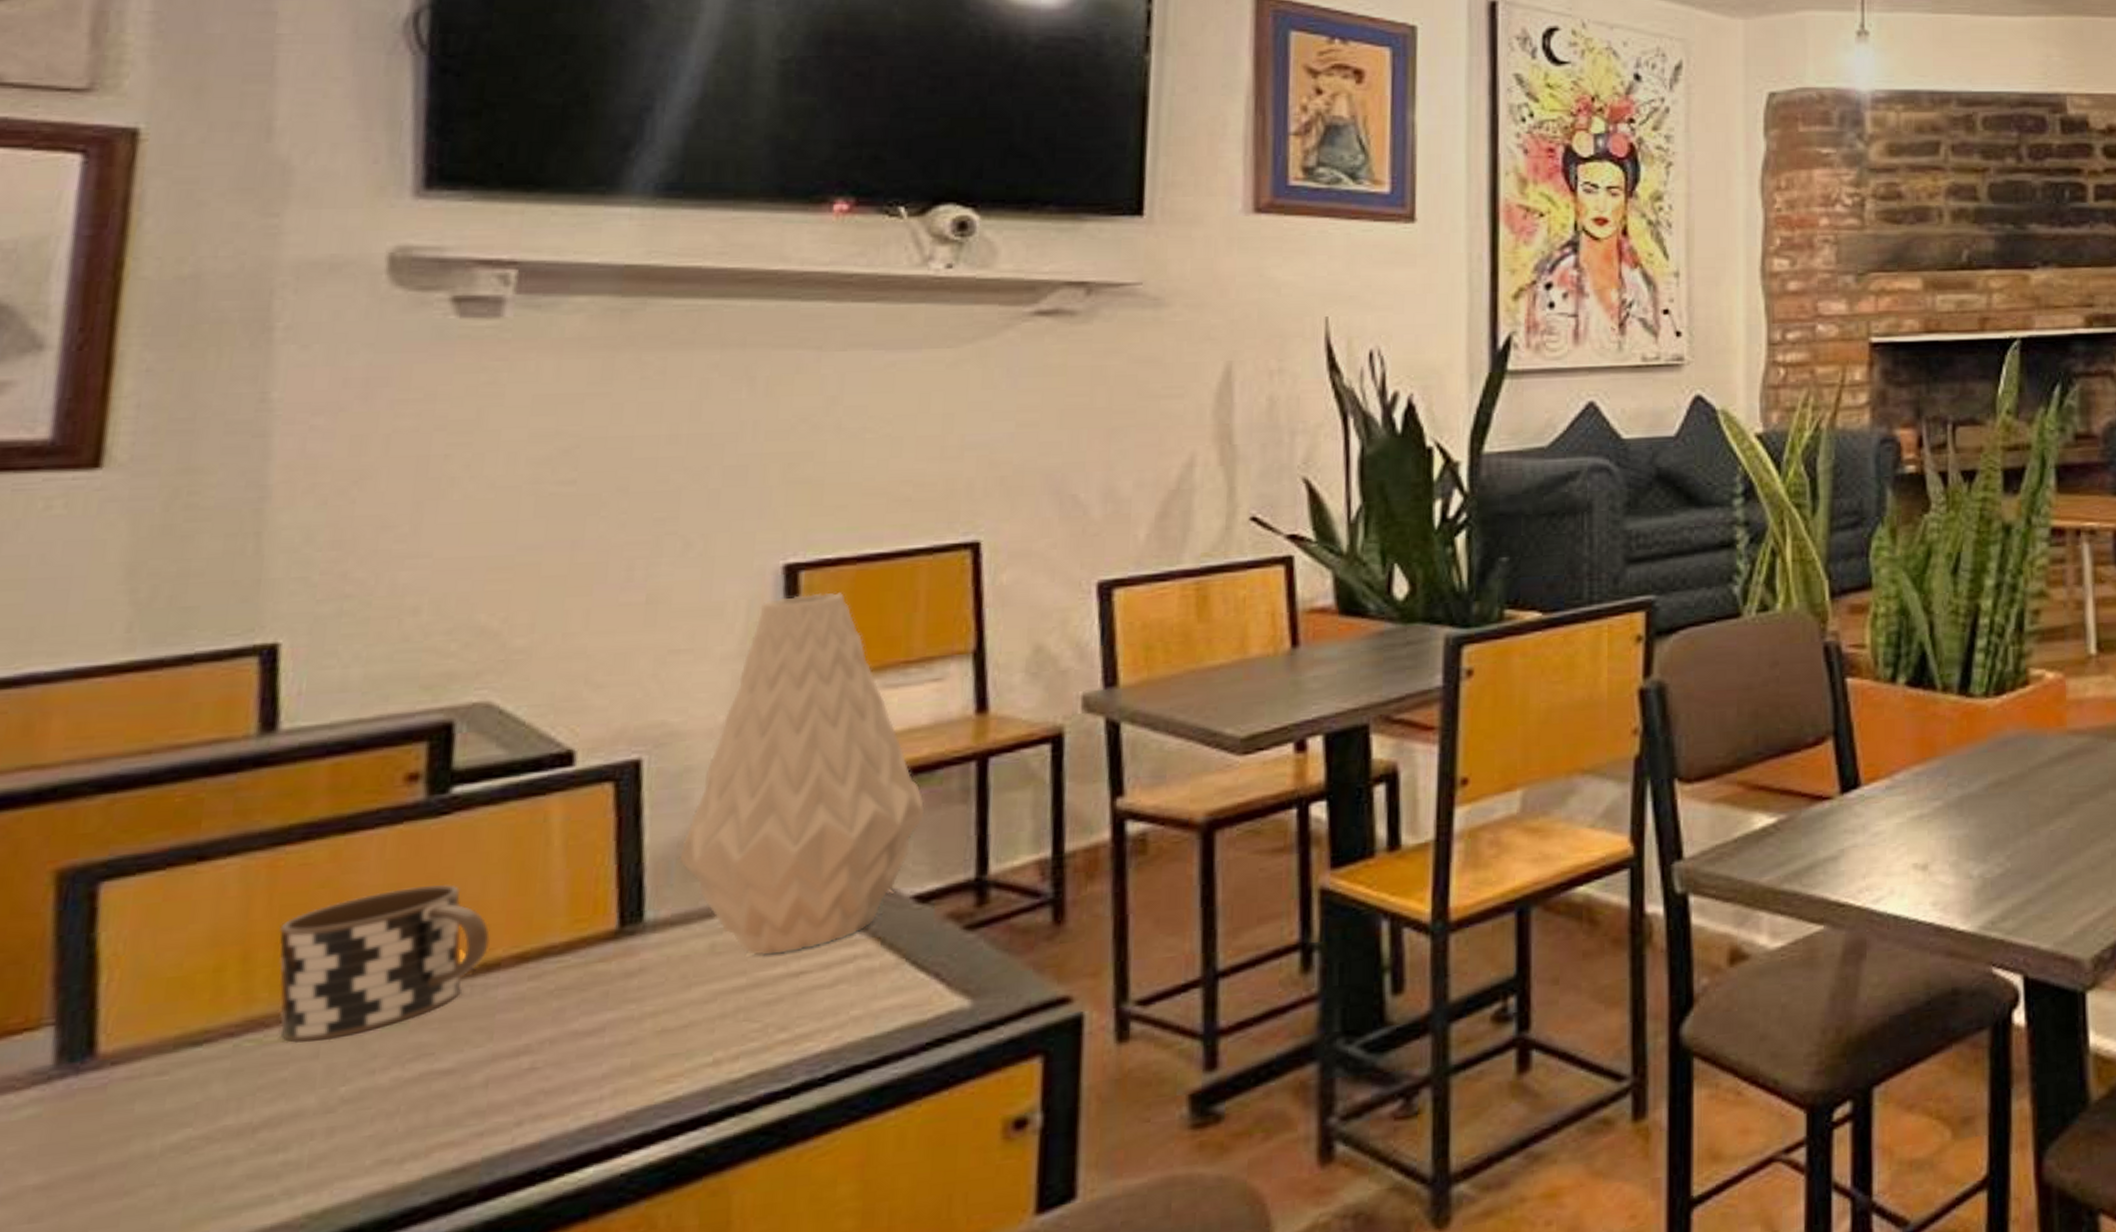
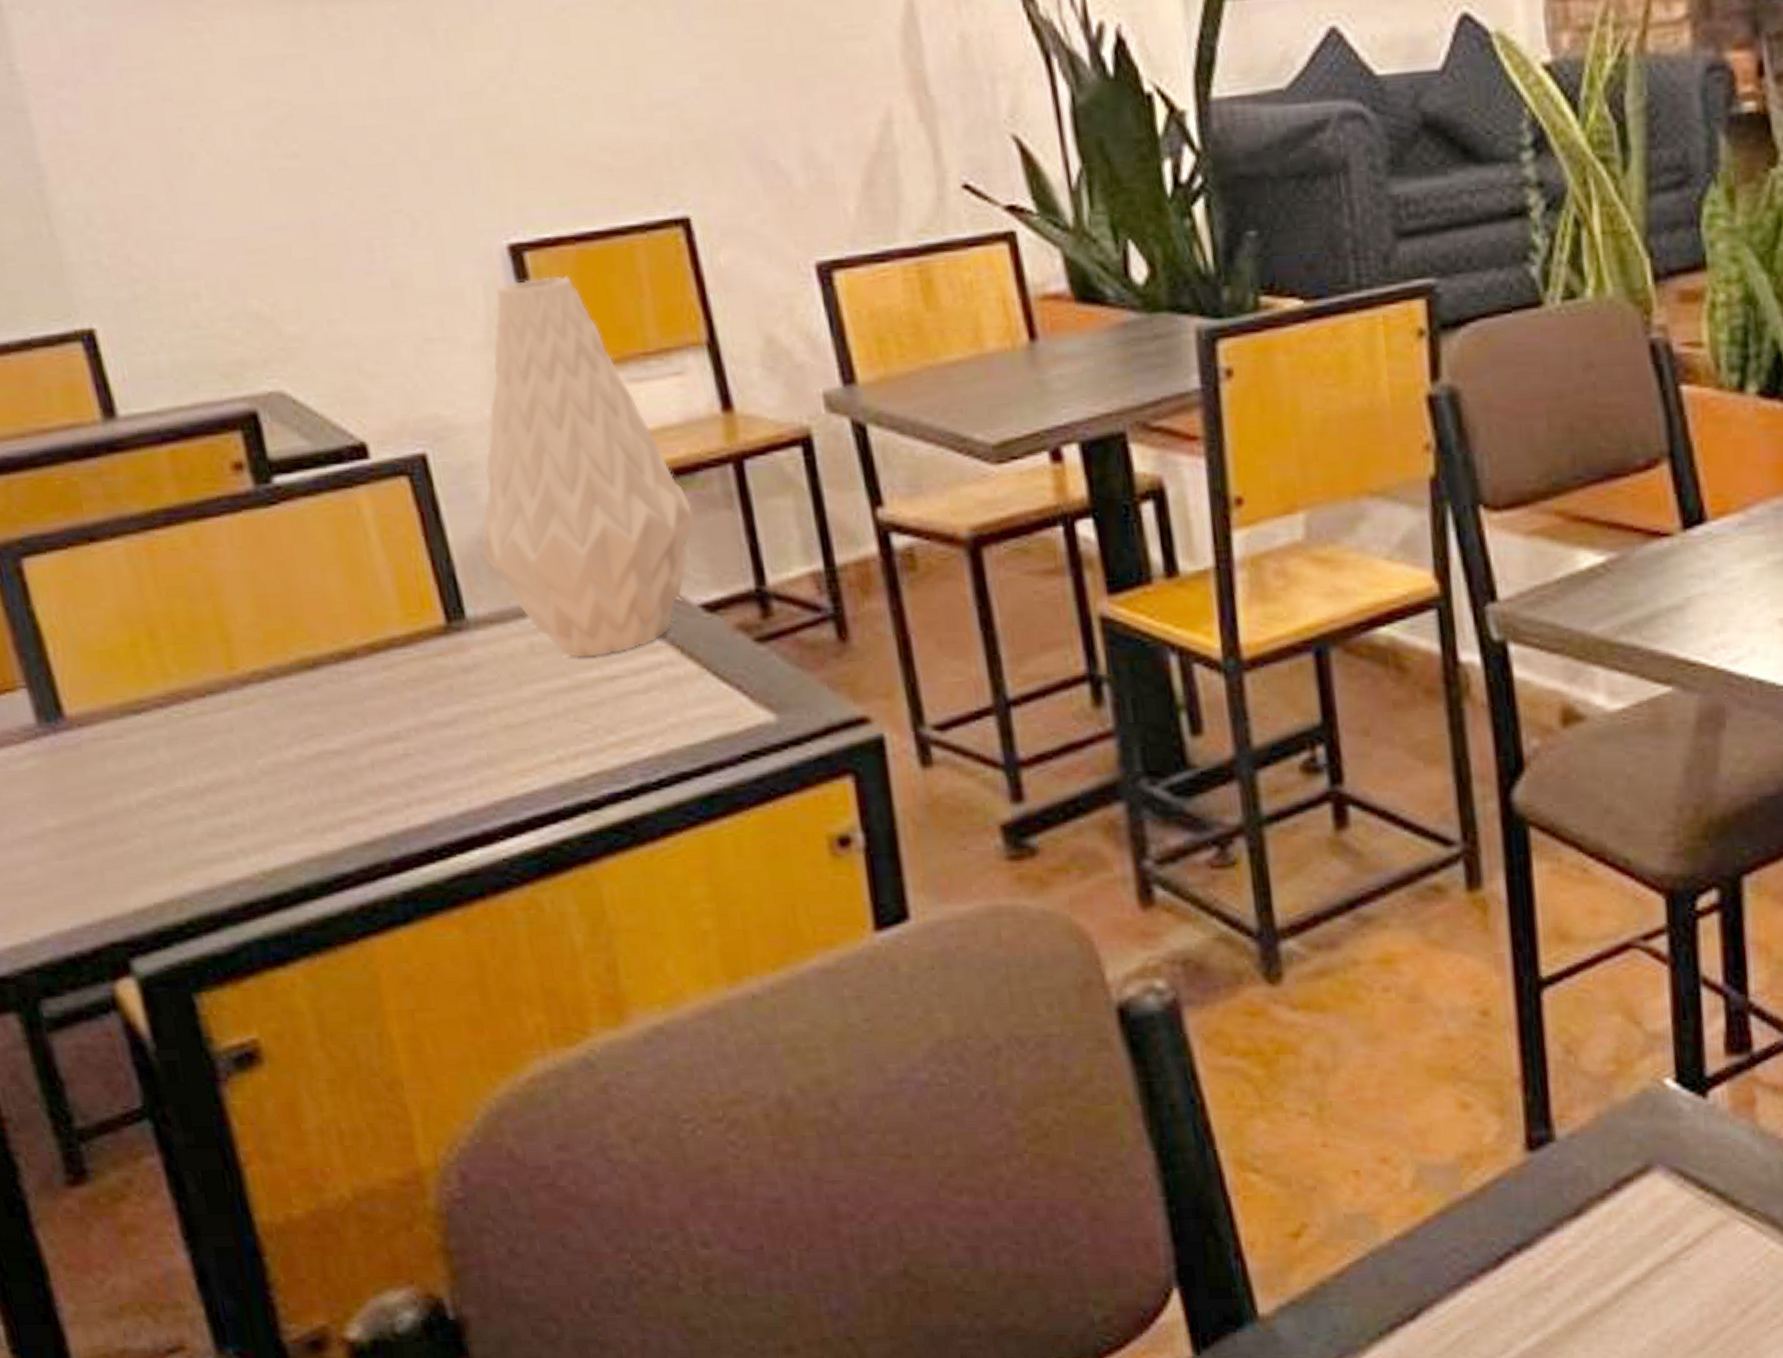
cup: present [278,884,490,1043] -> none [170,574,342,718]

